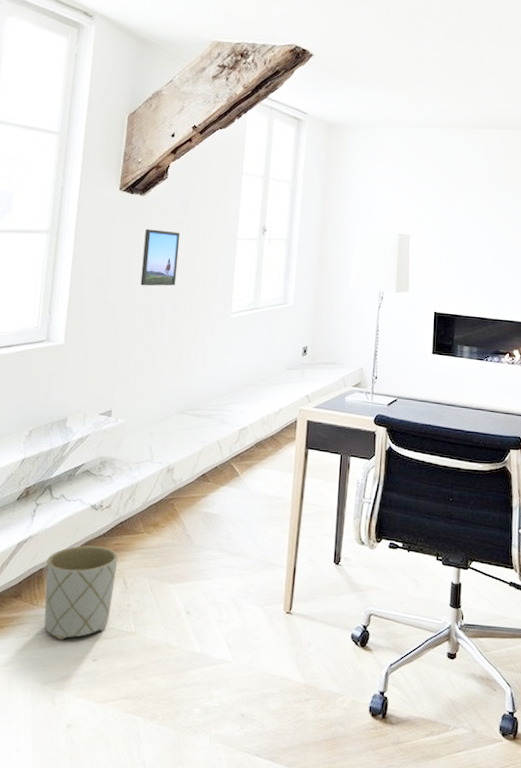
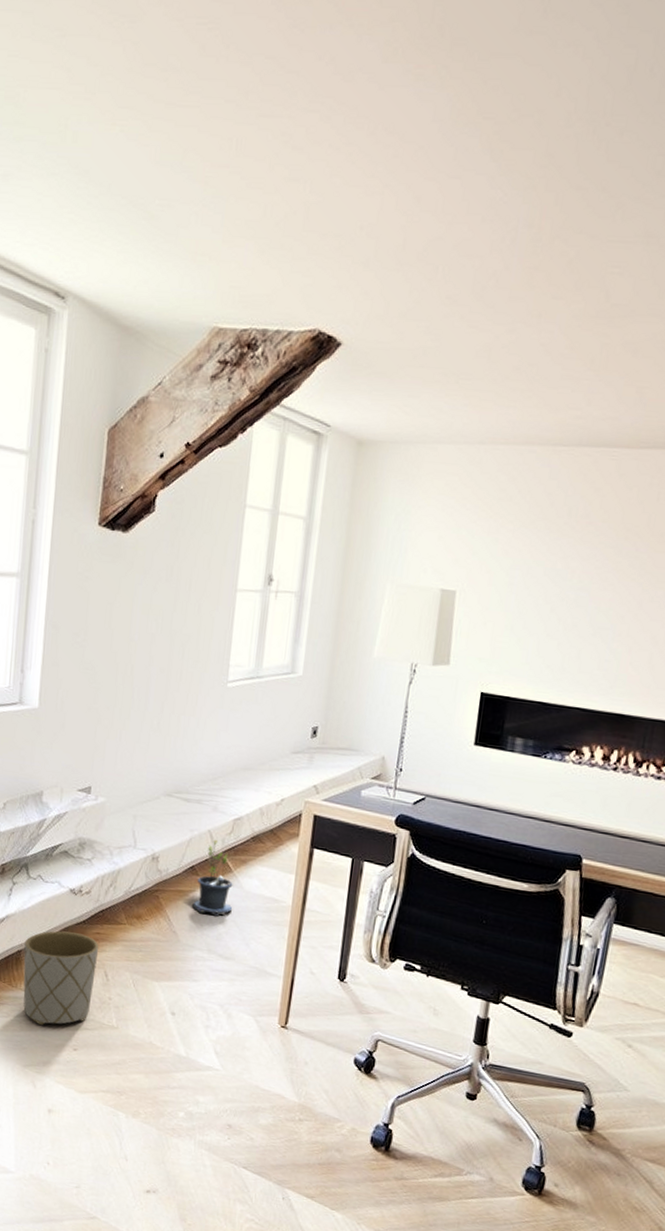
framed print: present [140,229,181,287] -> none [122,574,169,646]
potted plant: none [203,448,241,517] -> present [191,839,233,916]

